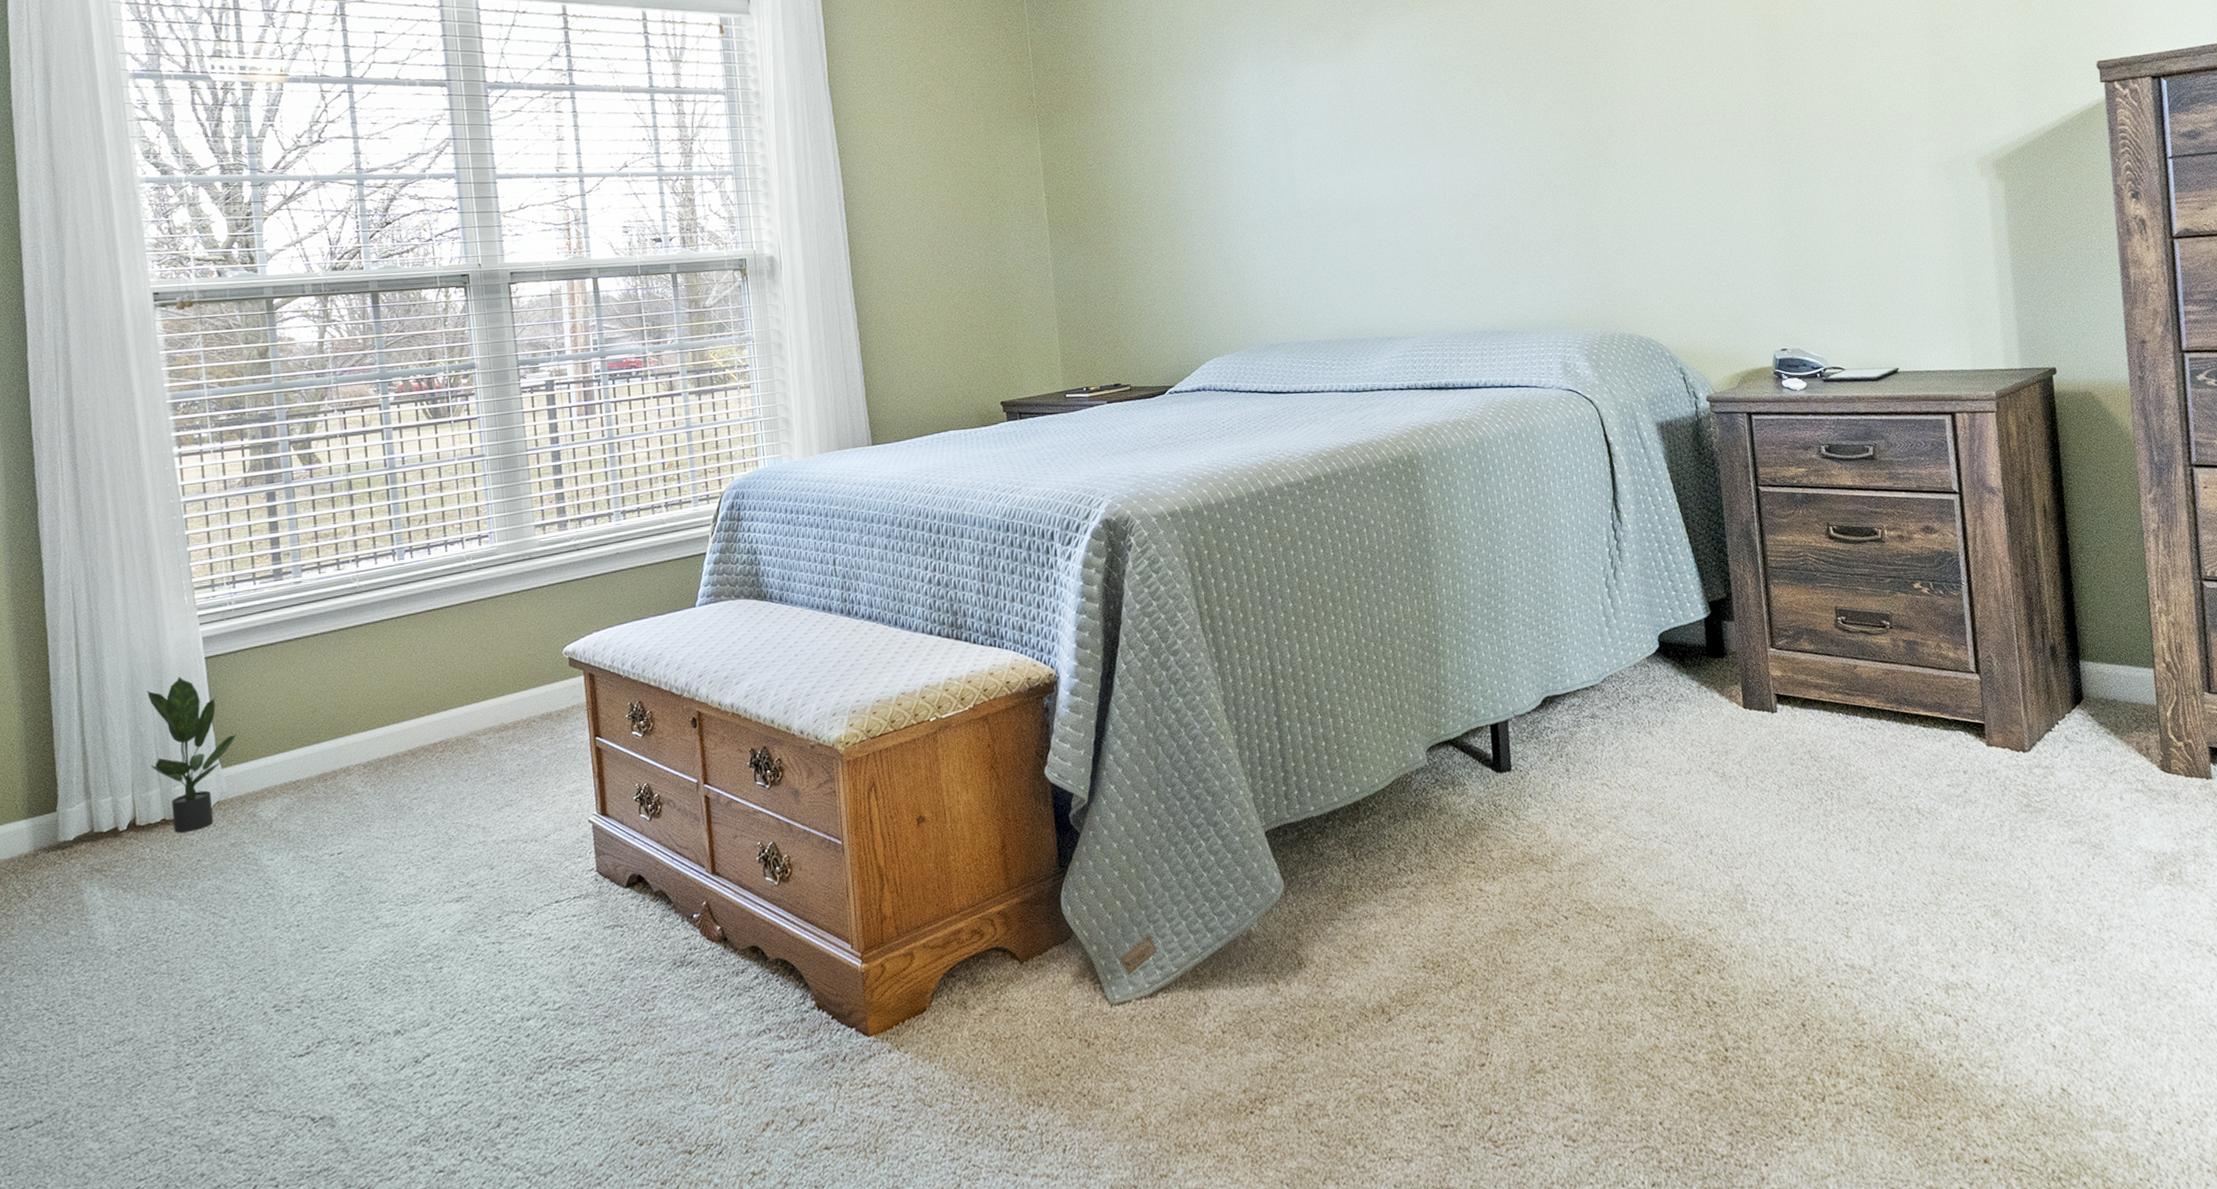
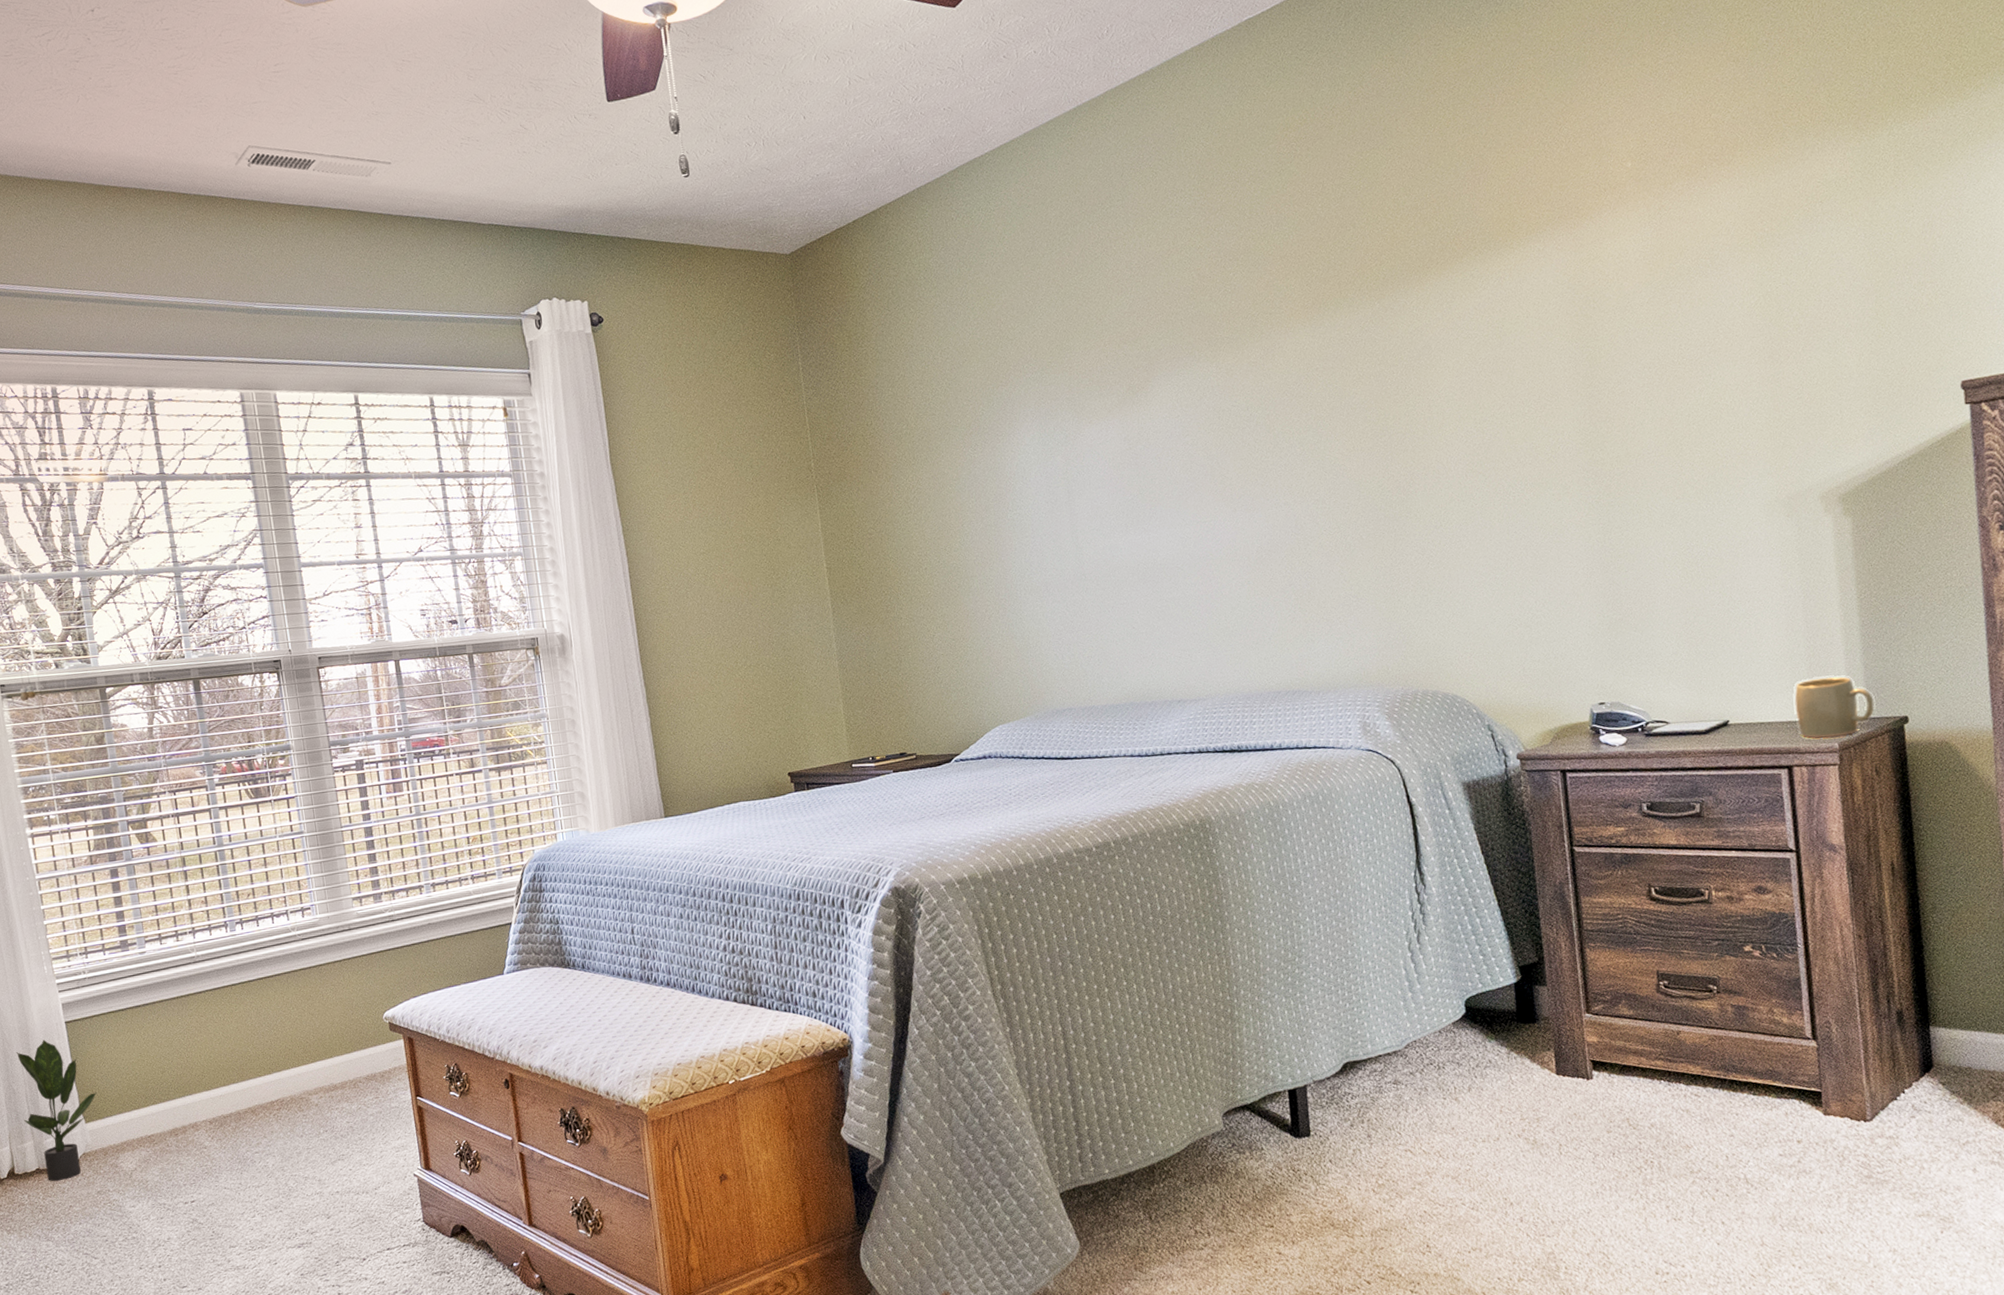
mug: none [1956,329,2027,387] -> present [1794,677,1874,739]

